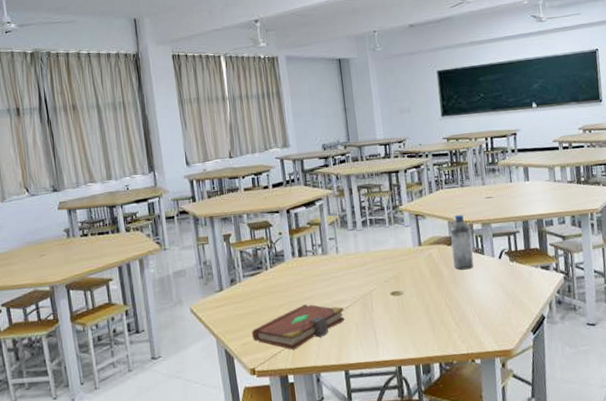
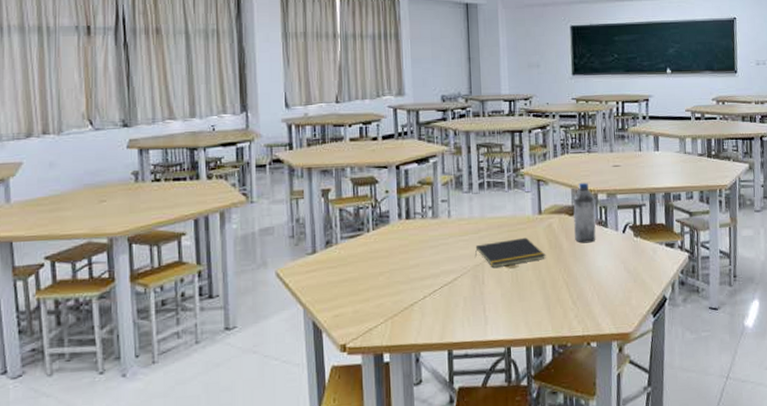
book: present [251,304,345,350] -> none [345,273,453,325]
notepad: none [363,267,428,297] -> present [475,237,546,269]

